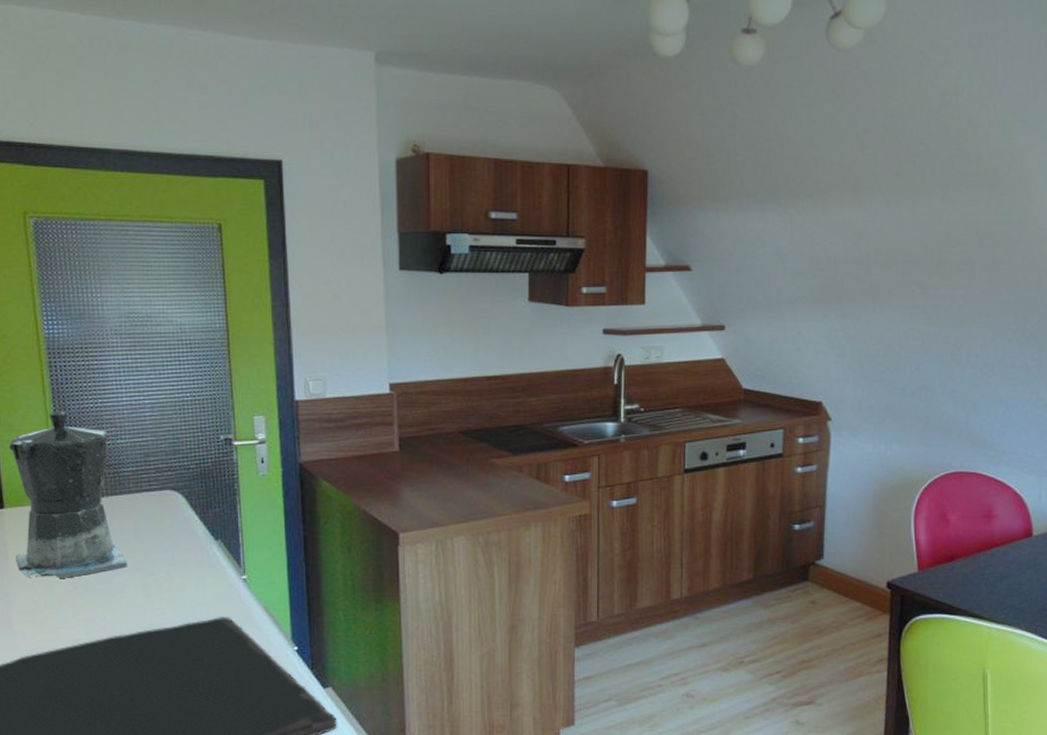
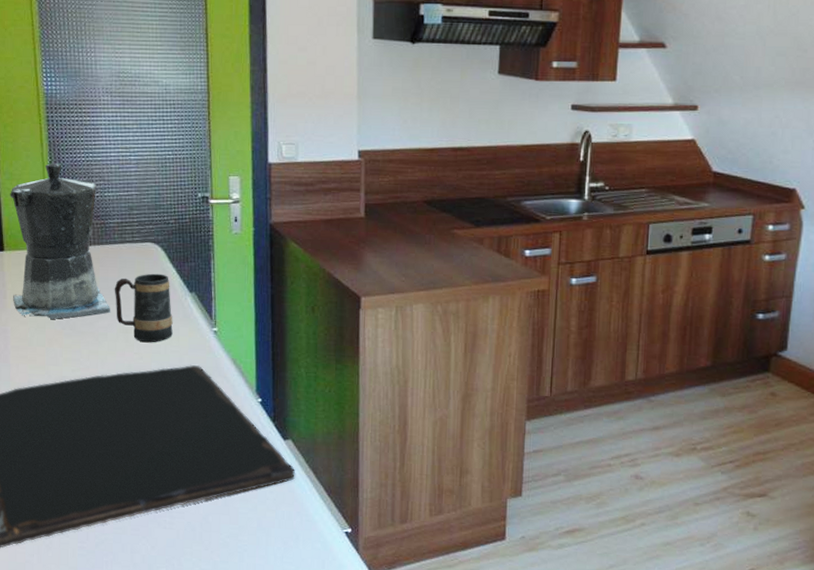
mug: none [131,522,198,597] -> present [114,273,173,343]

